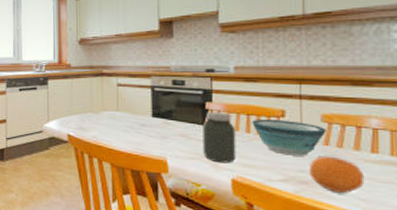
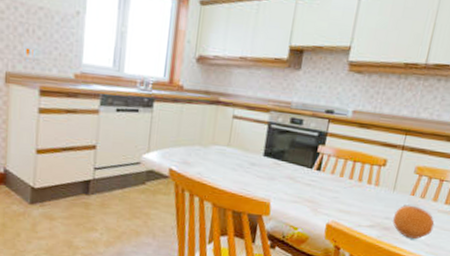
jar: present [203,112,237,163] -> none [306,155,341,208]
bowl: present [251,119,326,156] -> none [356,166,416,205]

